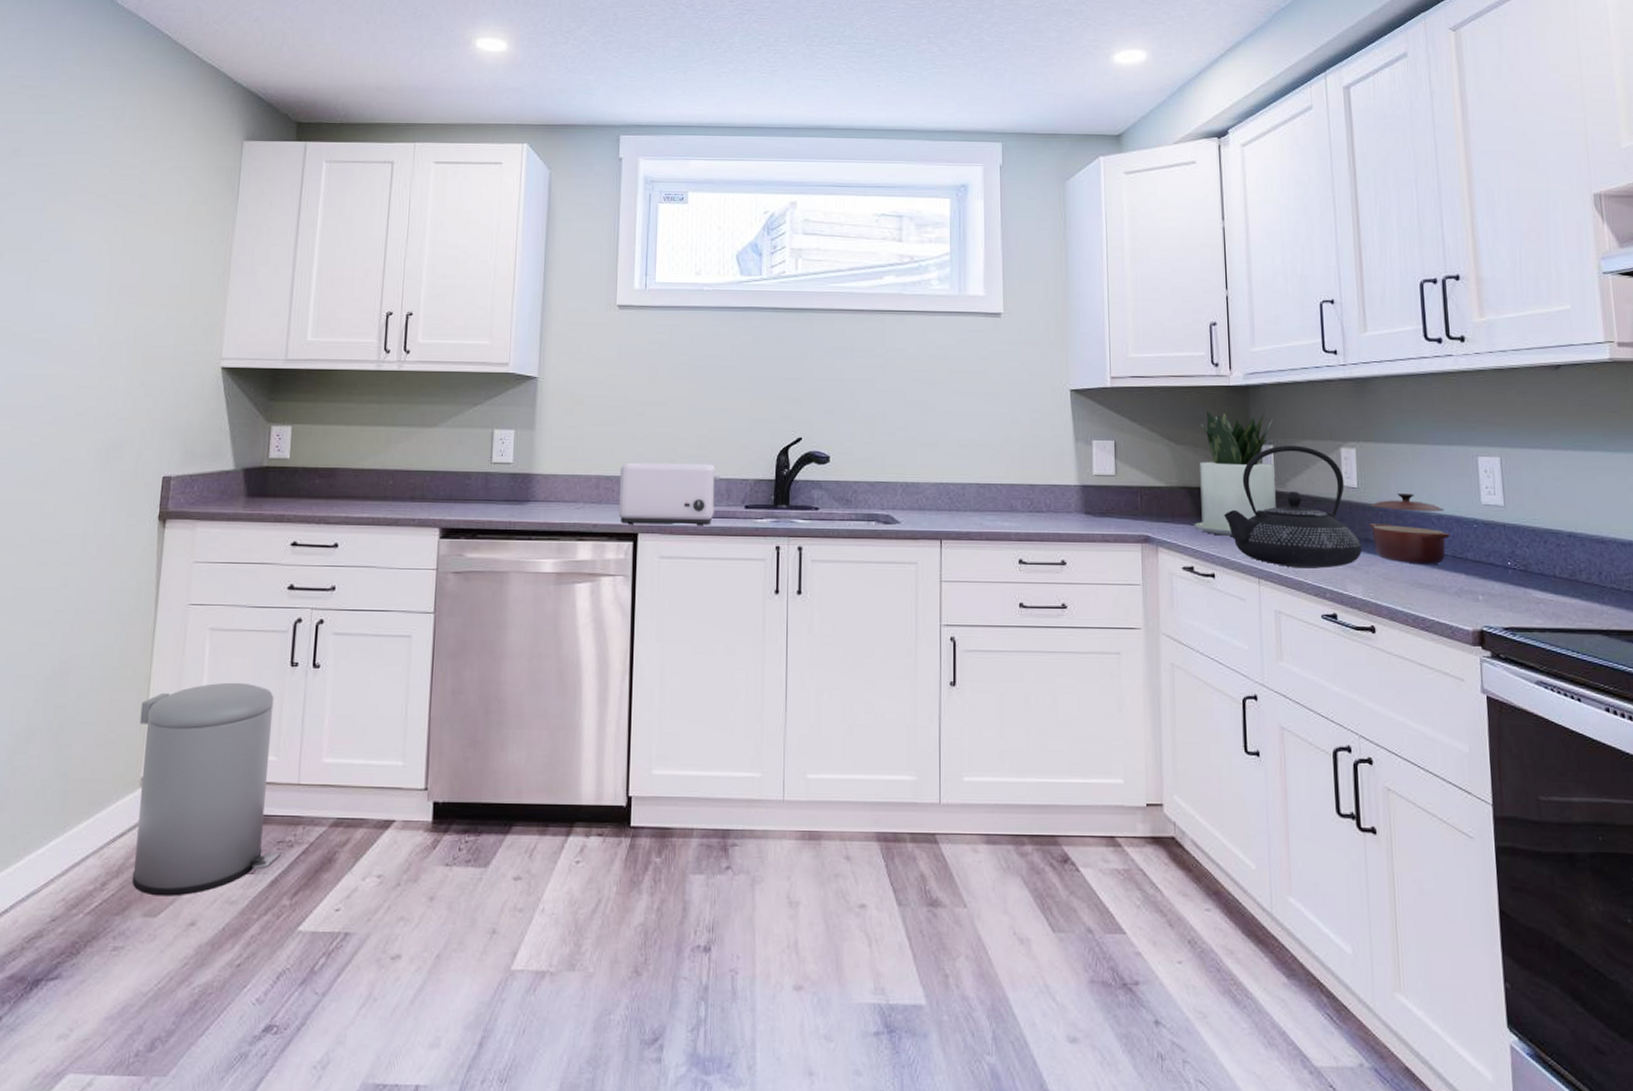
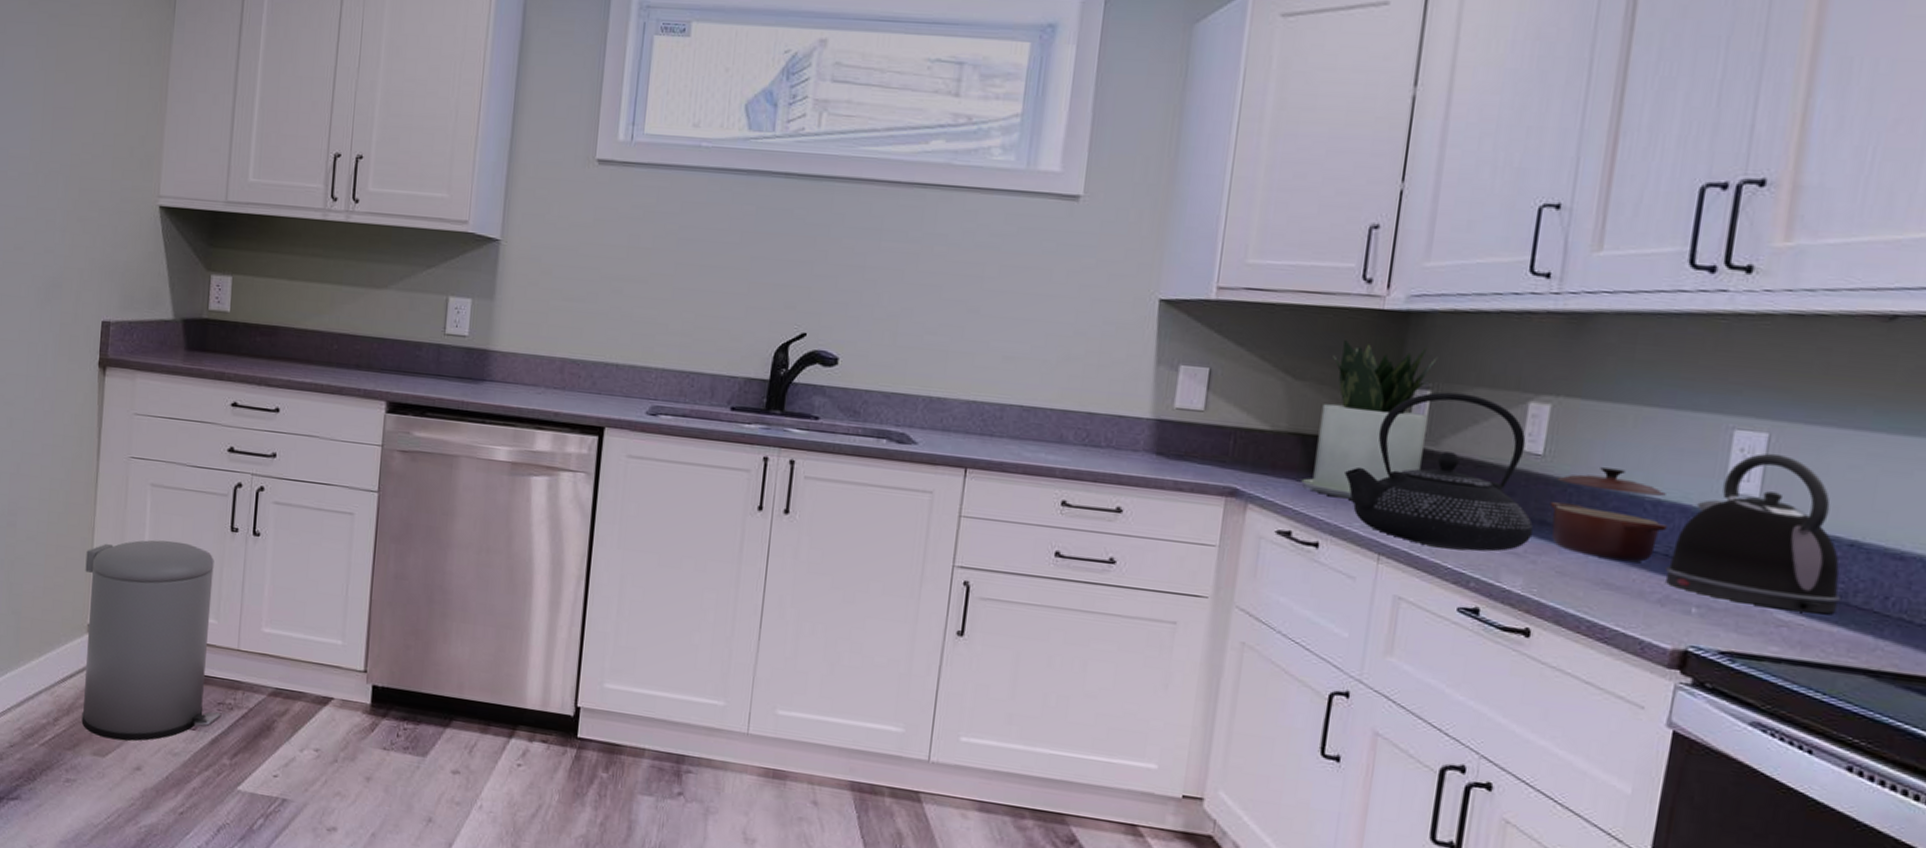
toaster: present [618,462,720,525] -> none [583,346,705,425]
kettle: none [1454,472,1573,591] -> present [1664,453,1842,615]

